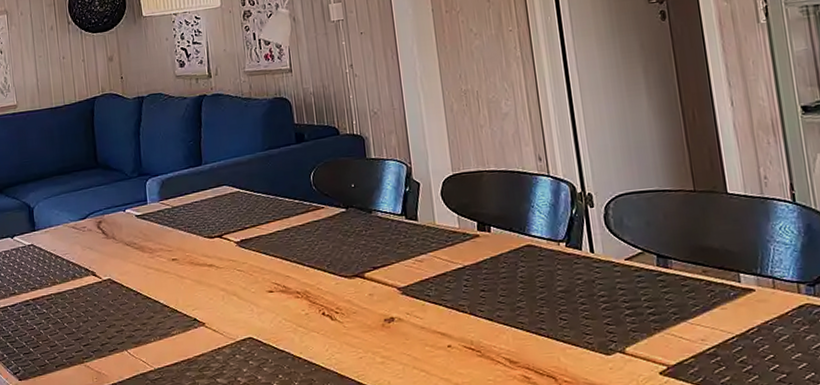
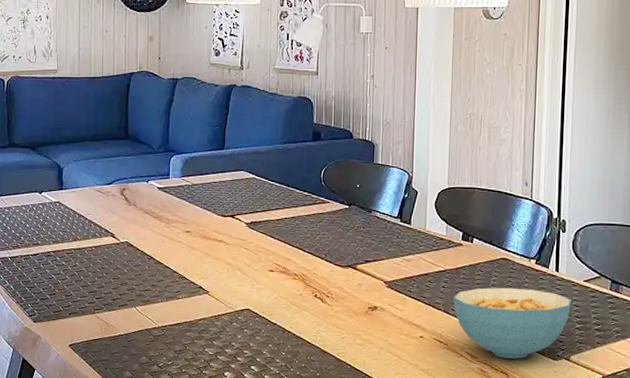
cereal bowl: none [478,276,616,360] -> present [453,287,571,359]

